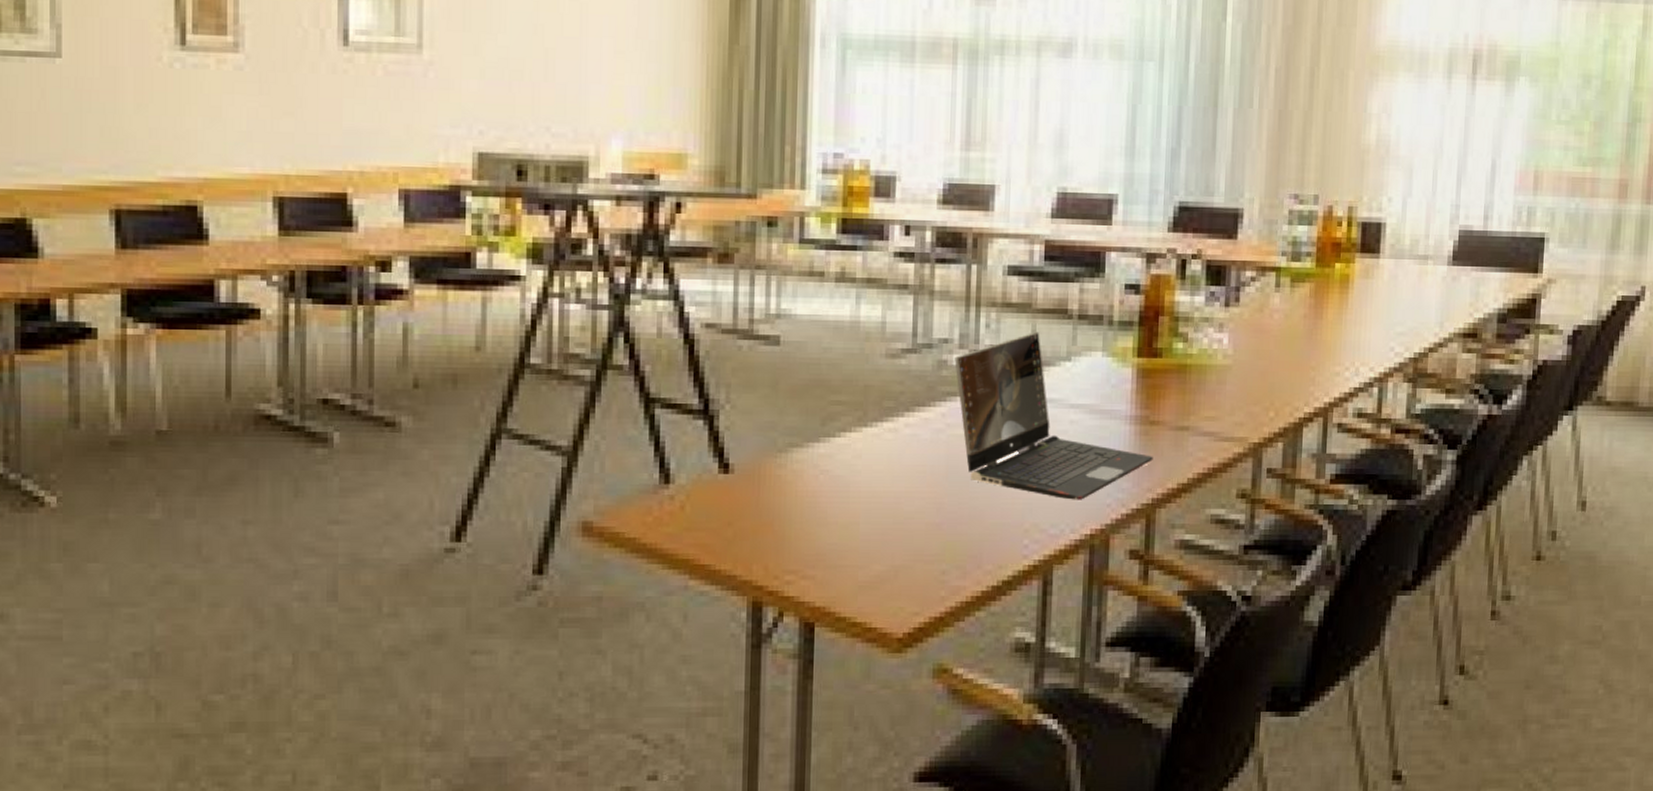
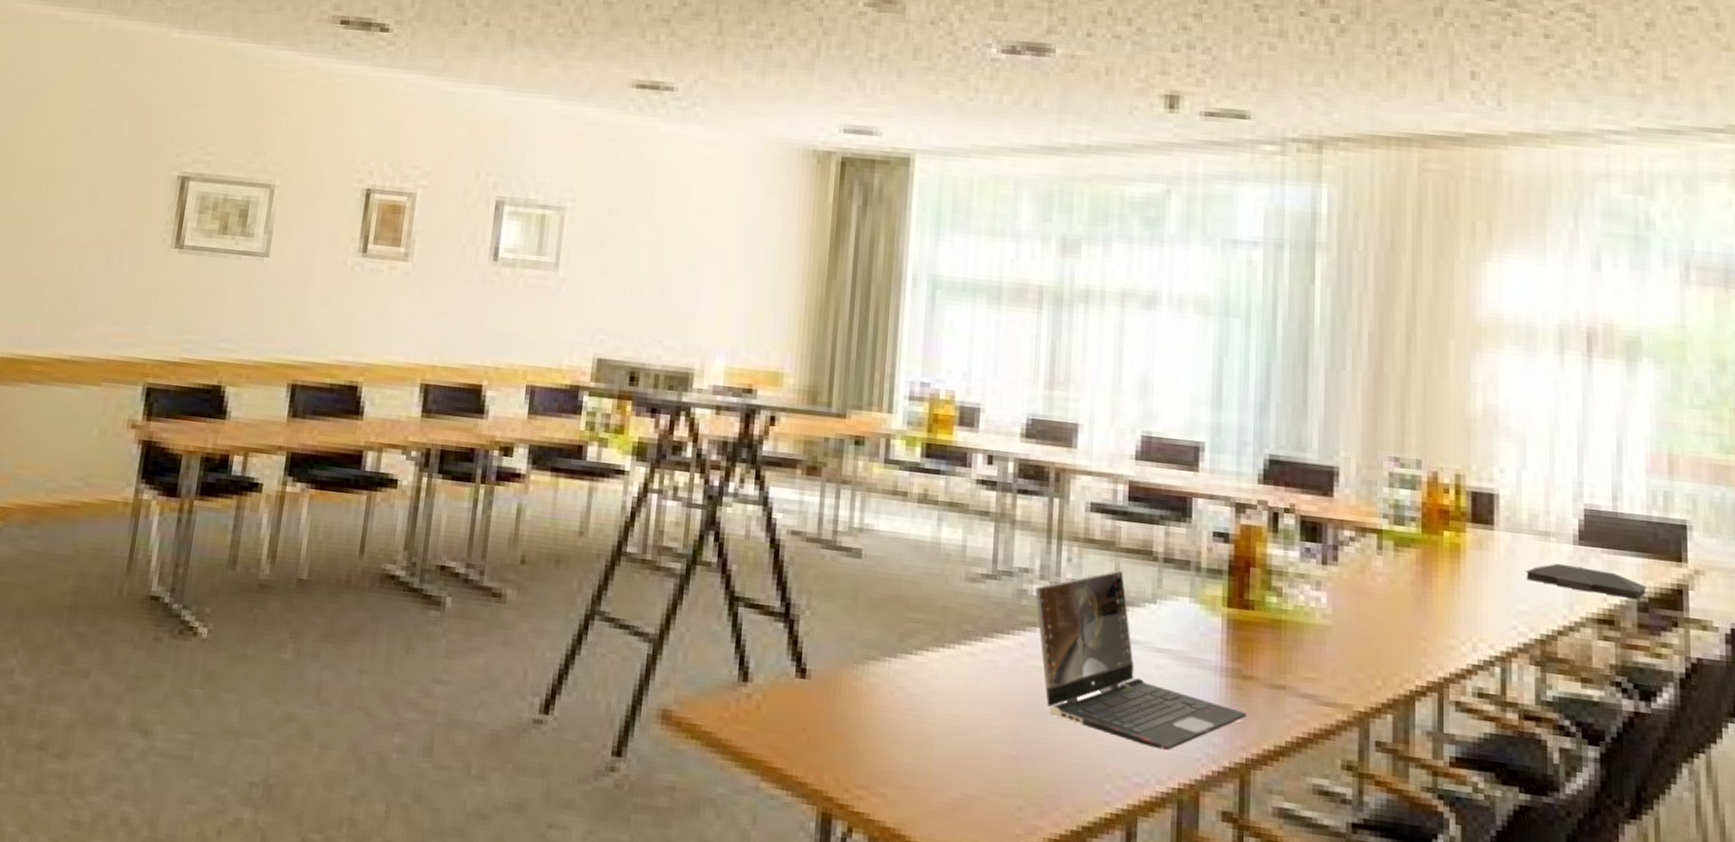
papers: none [1405,284,1508,311] -> present [1526,563,1648,599]

